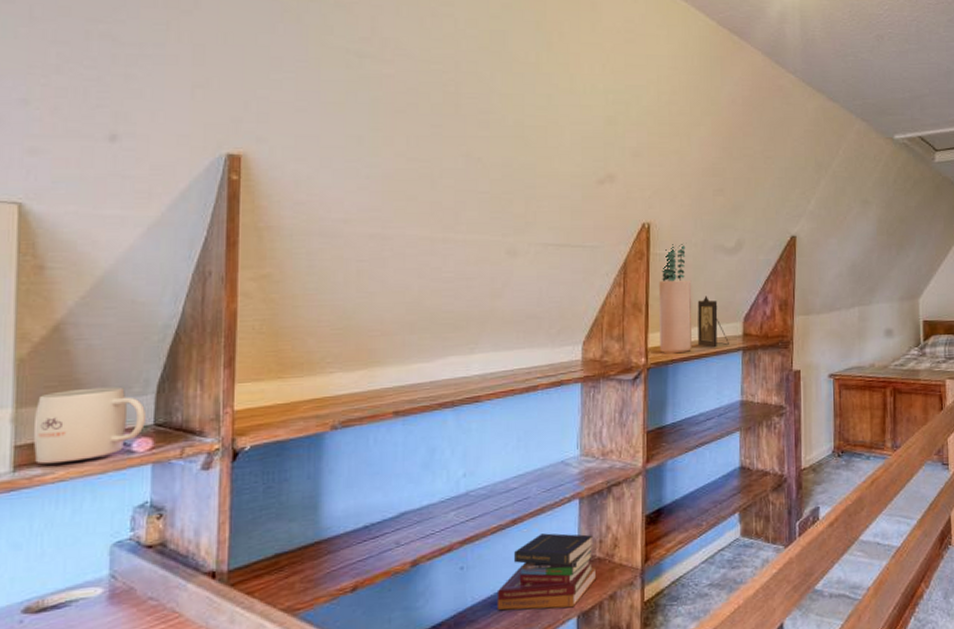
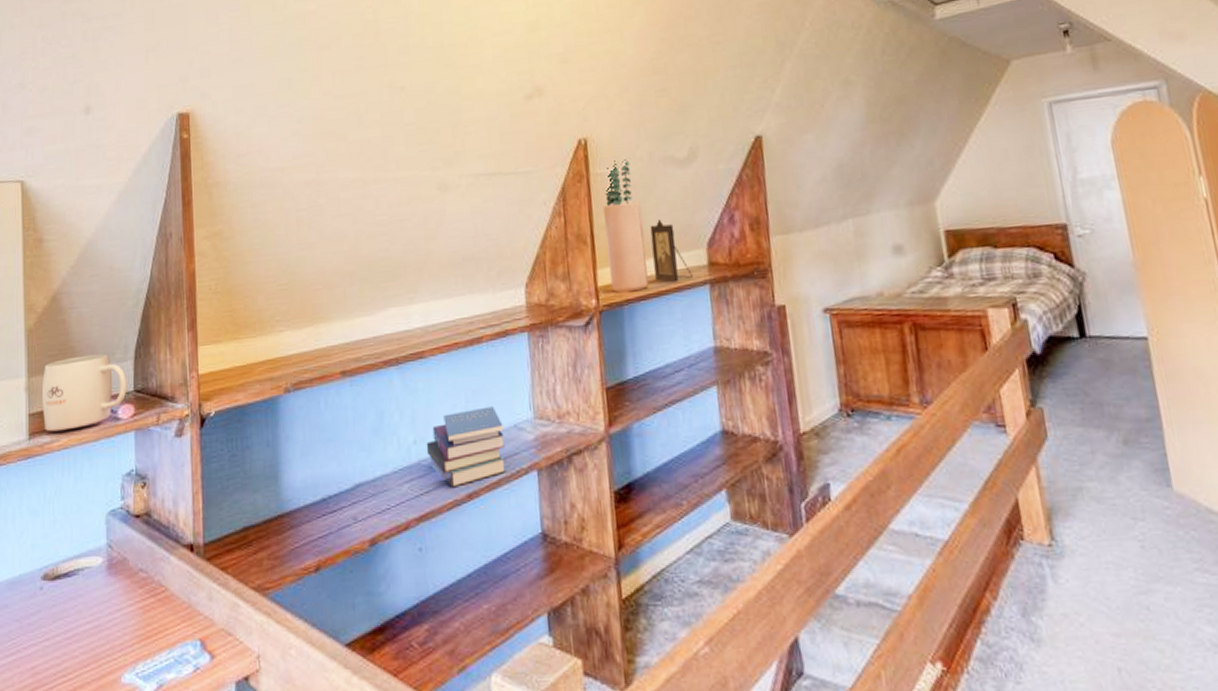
books: none [475,445,551,515] -> present [426,406,506,488]
books: present [496,533,597,611] -> none [459,511,565,603]

